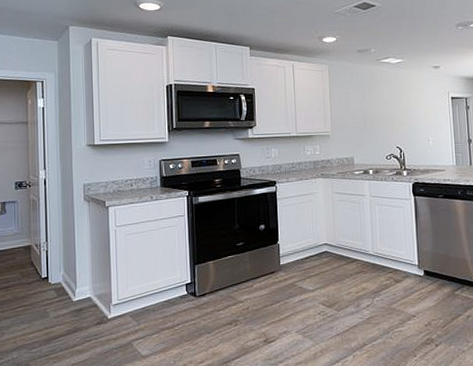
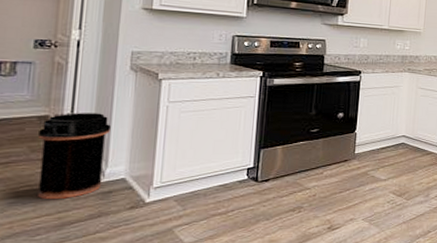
trash can: none [26,240,75,317] -> present [38,113,111,199]

